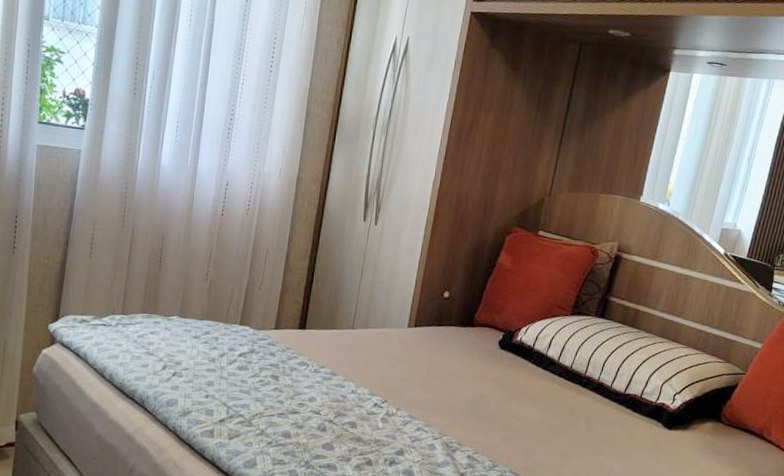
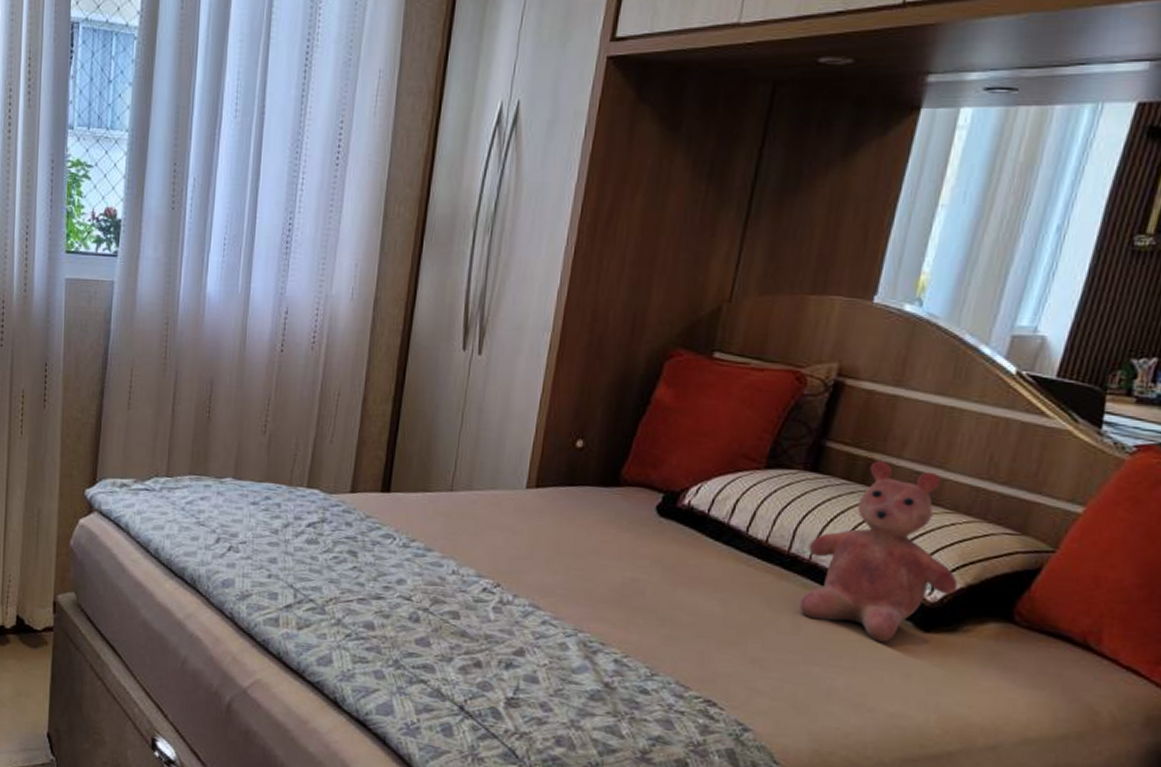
teddy bear: none [591,311,689,438] -> present [799,461,958,642]

